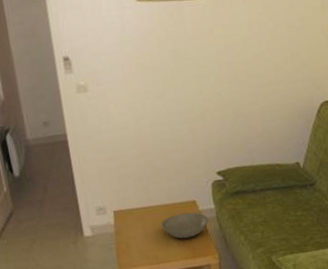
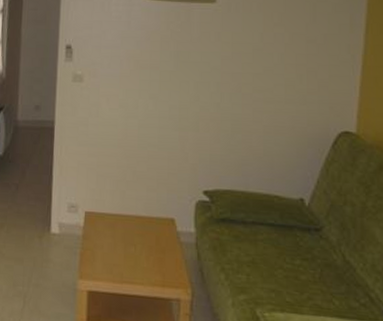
bowl: present [161,212,209,239] -> none [132,230,187,262]

